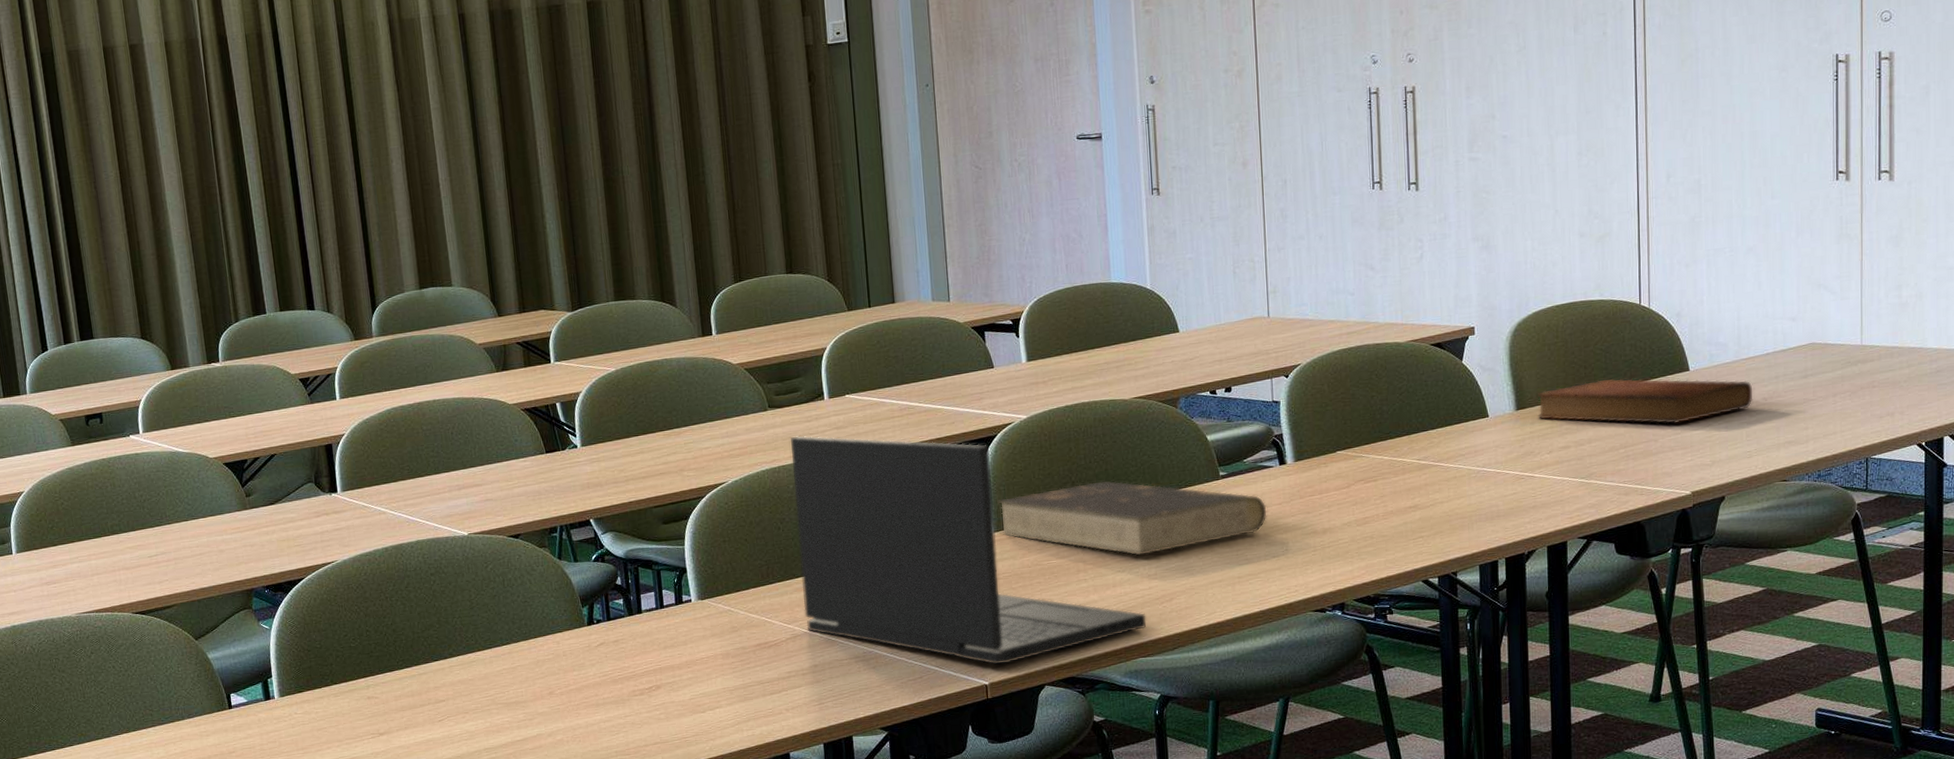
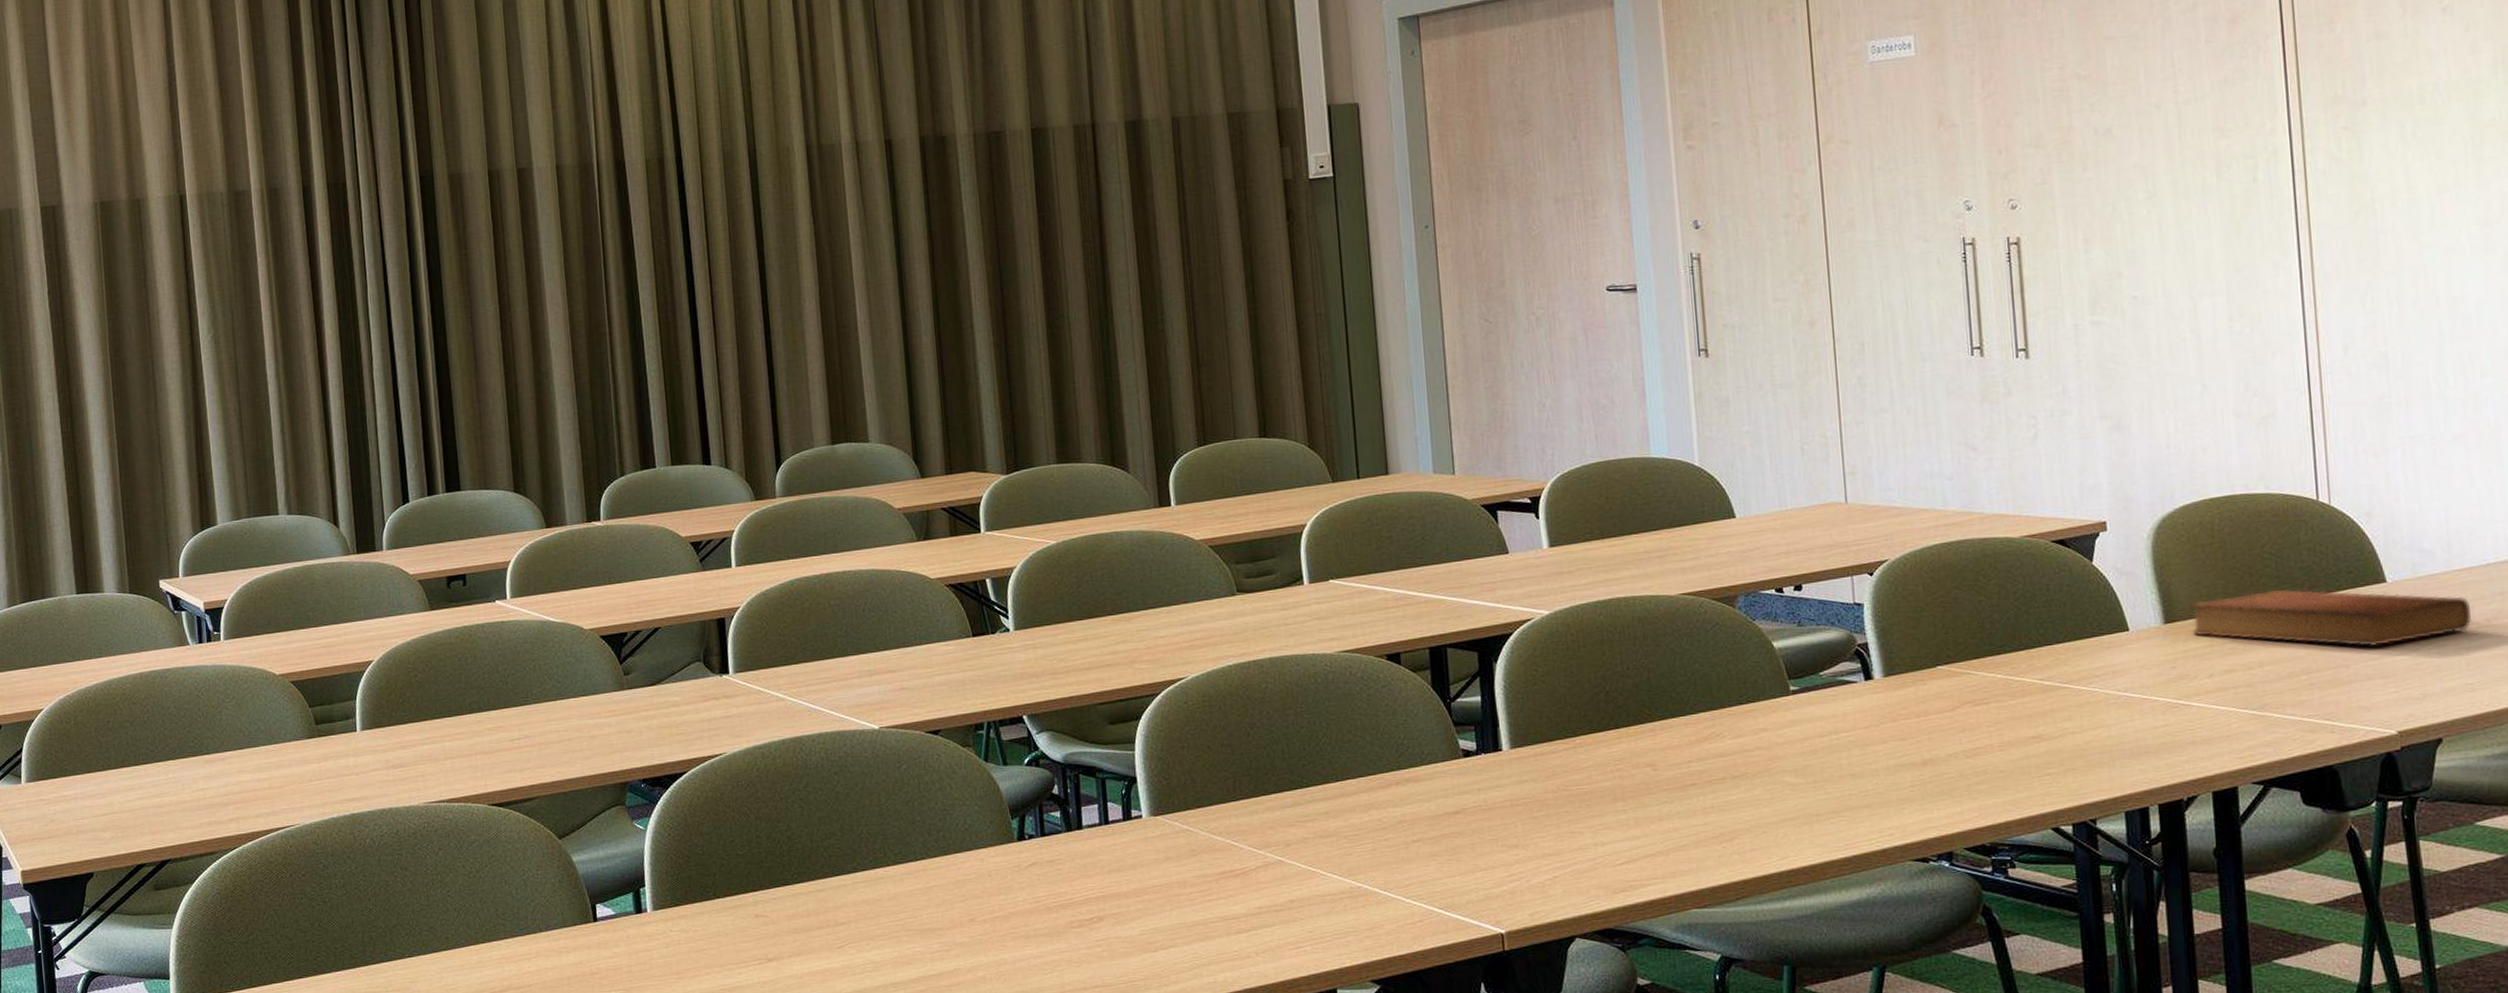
laptop: present [790,435,1147,665] -> none [1262,625,1702,910]
book: present [997,481,1267,556] -> none [1514,692,1851,784]

